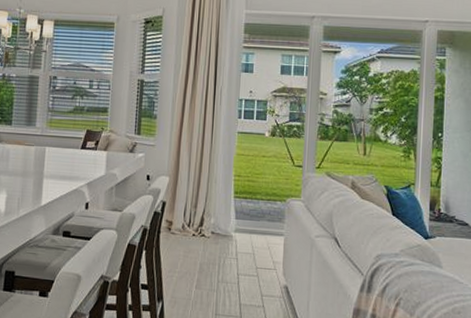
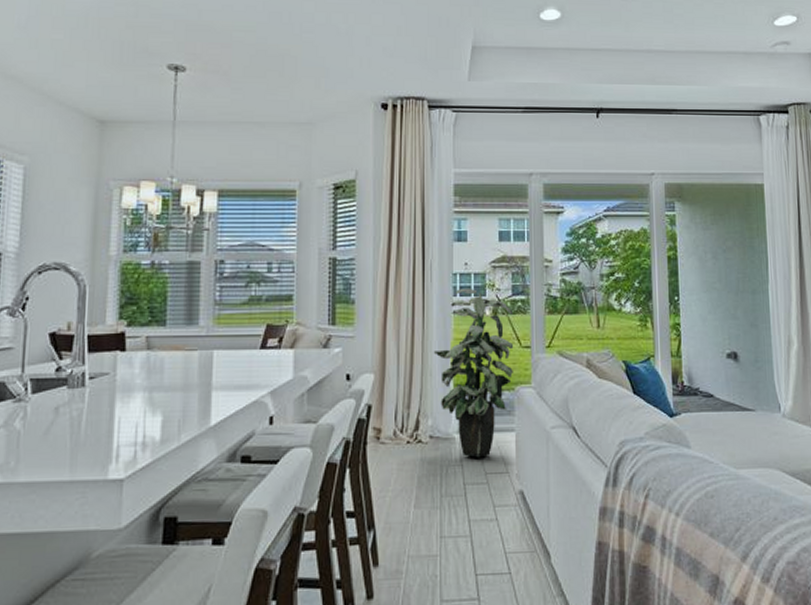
indoor plant: none [218,112,290,255] -> present [433,288,514,458]

